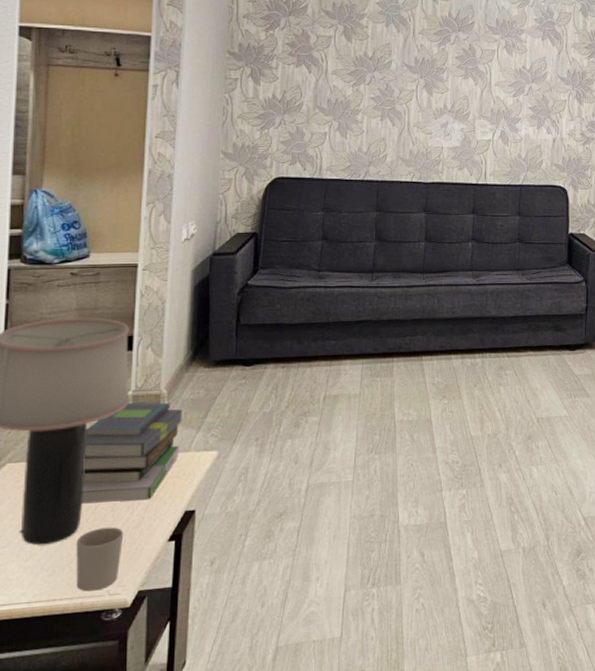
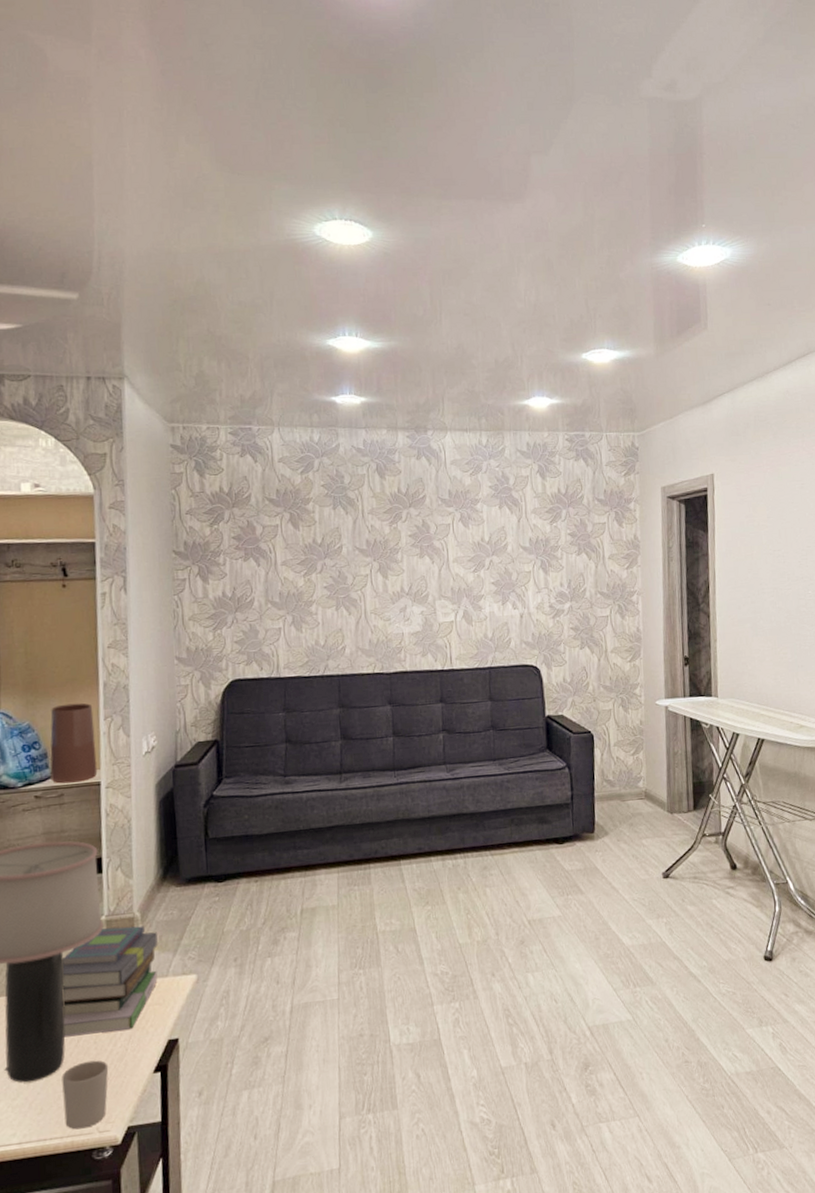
vase: none [88,187,136,263] -> present [50,702,98,784]

